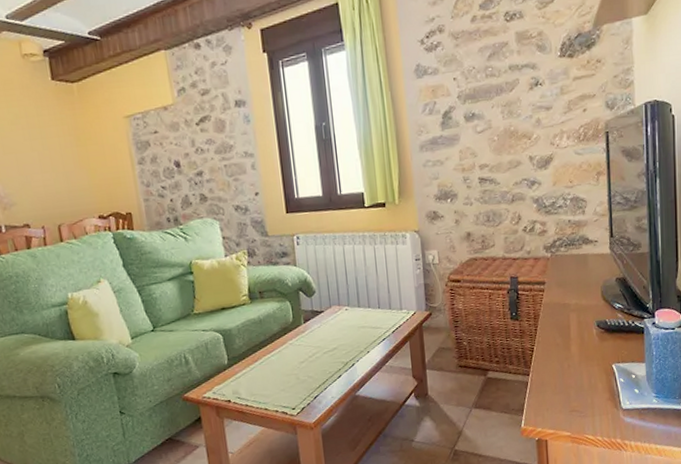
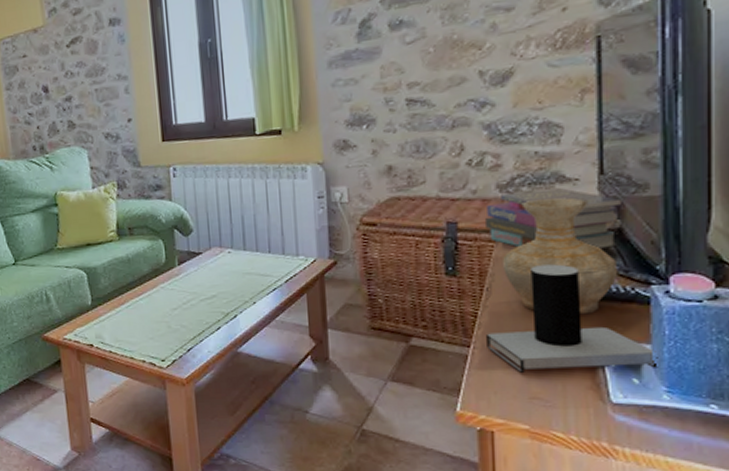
books: none [537,248,624,294] -> present [486,188,621,249]
speaker: none [540,306,650,393] -> present [486,264,658,374]
vase: none [549,255,624,344] -> present [502,197,619,315]

